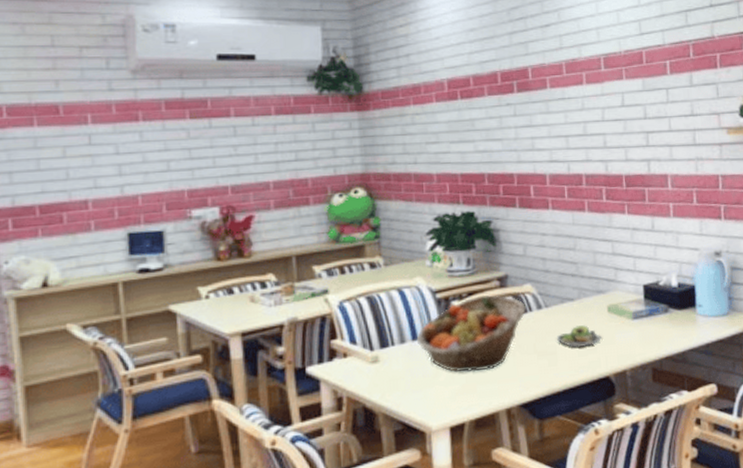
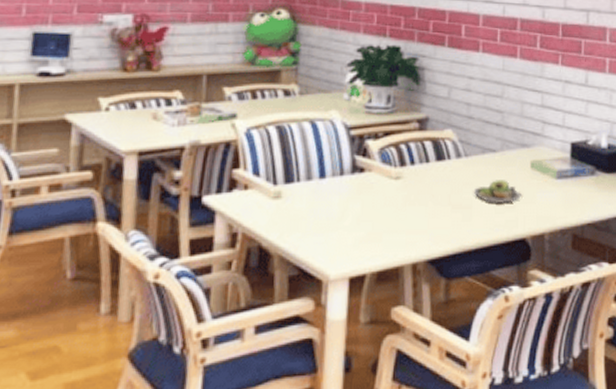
fruit basket: present [416,295,526,372] -> none [324,137,444,219]

